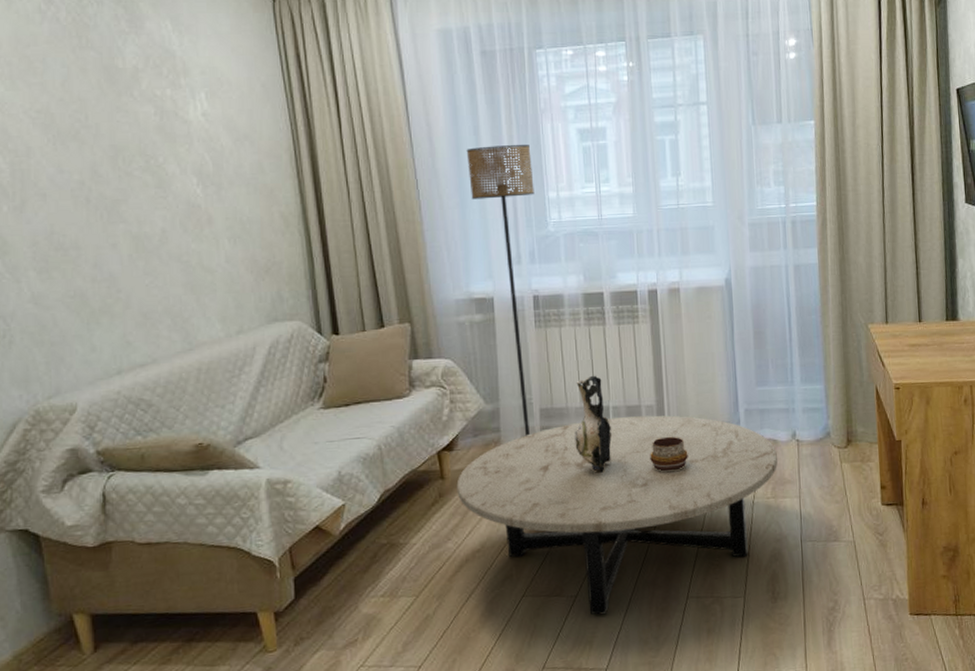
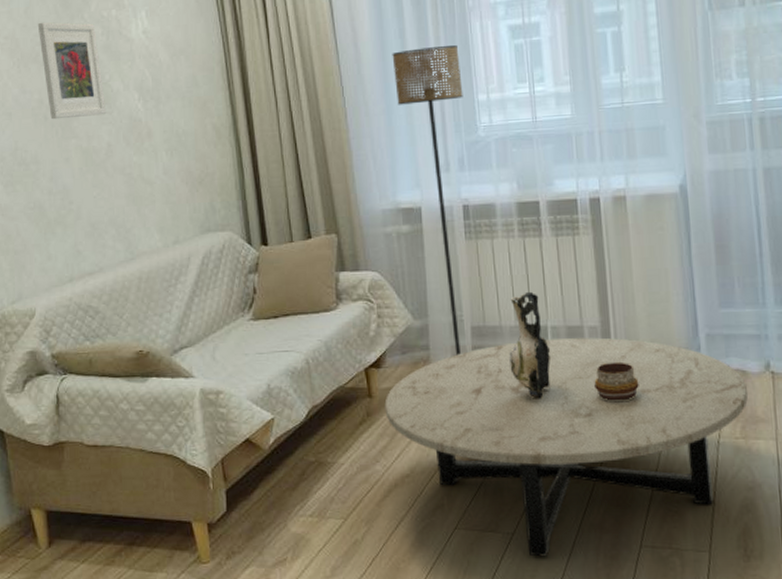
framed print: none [77,97,161,203] -> present [37,22,107,120]

